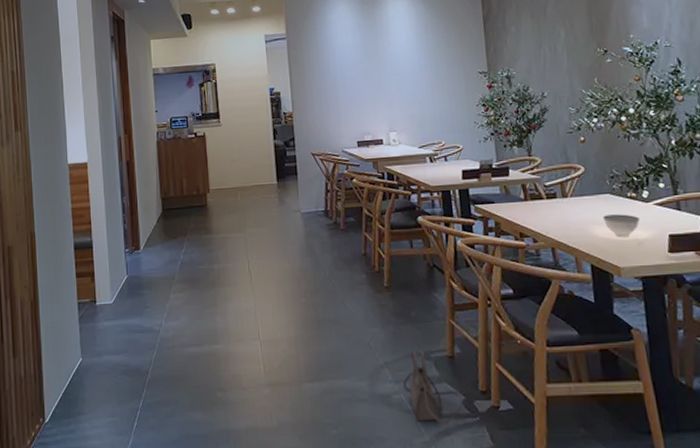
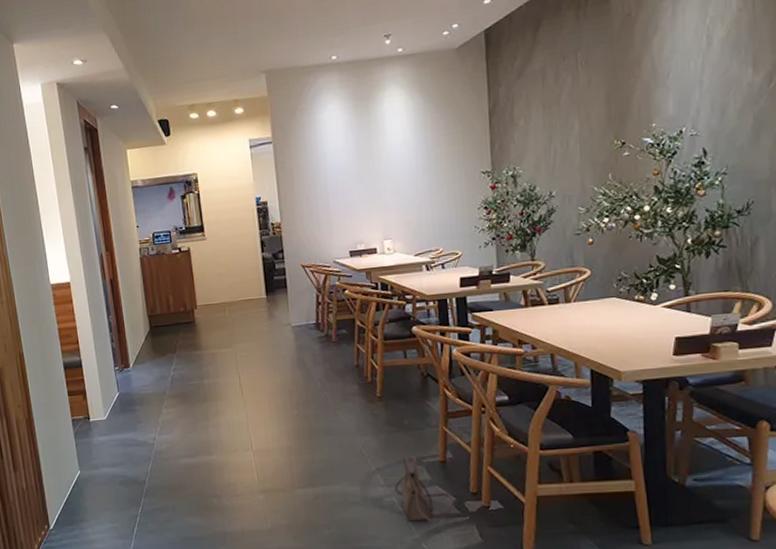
bowl: present [602,214,640,238] -> none [606,317,646,342]

